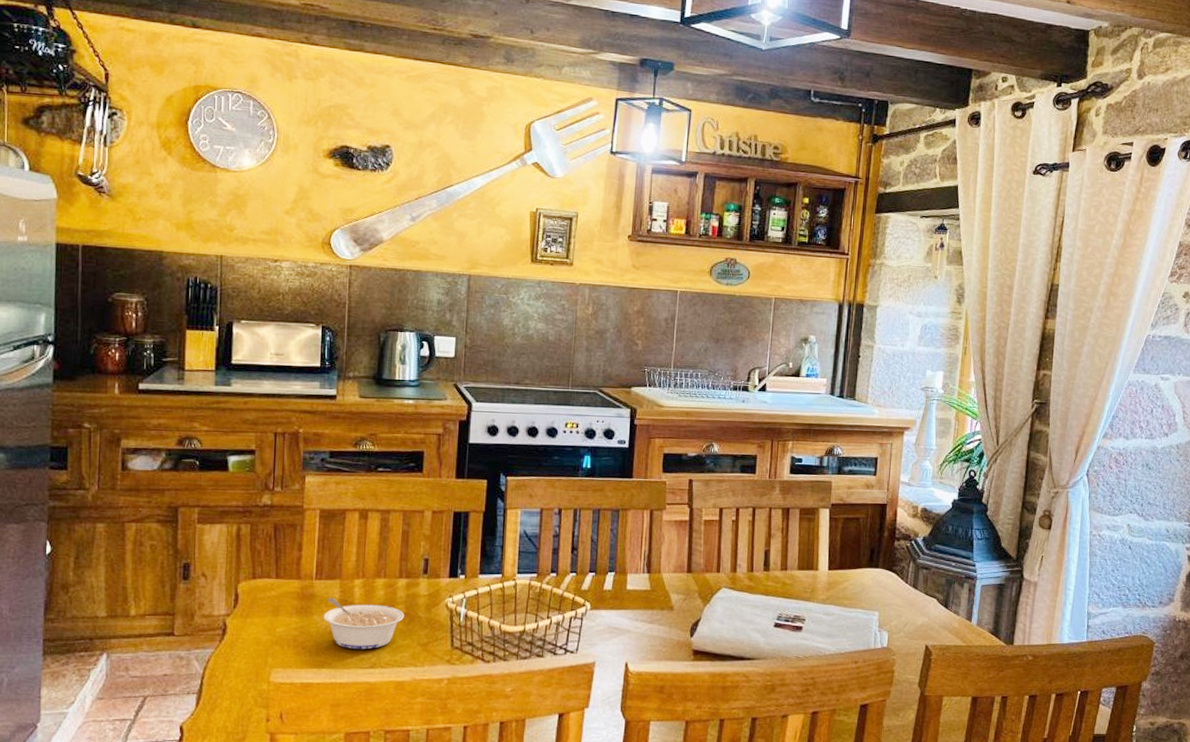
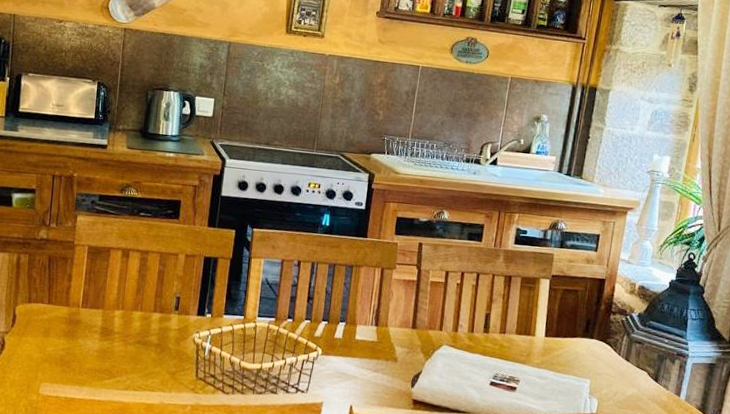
legume: present [323,597,404,650] -> none [87,324,156,373]

